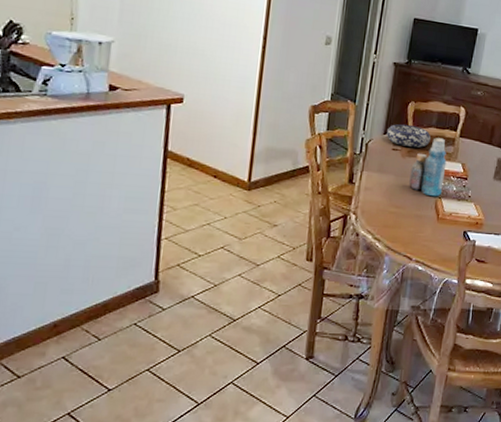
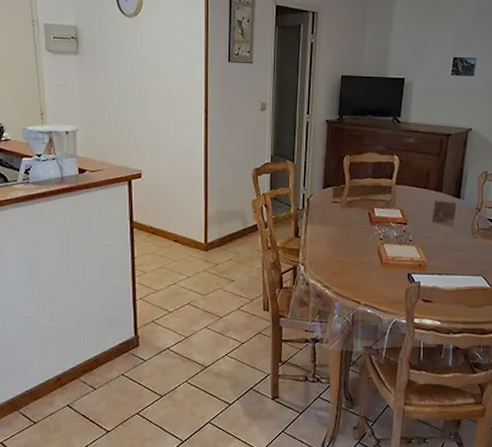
decorative bowl: present [387,124,431,148] -> none [326,178,367,198]
bottle: present [409,137,447,197] -> none [351,187,385,243]

